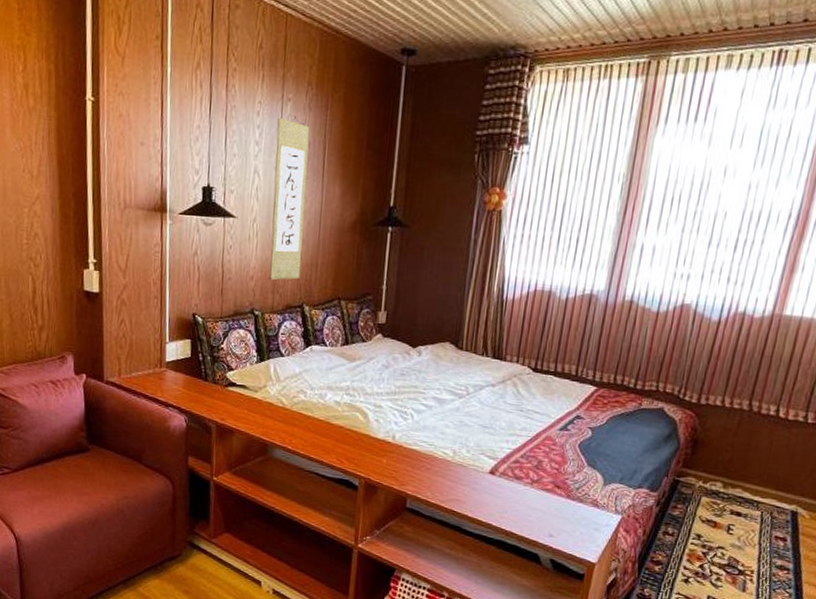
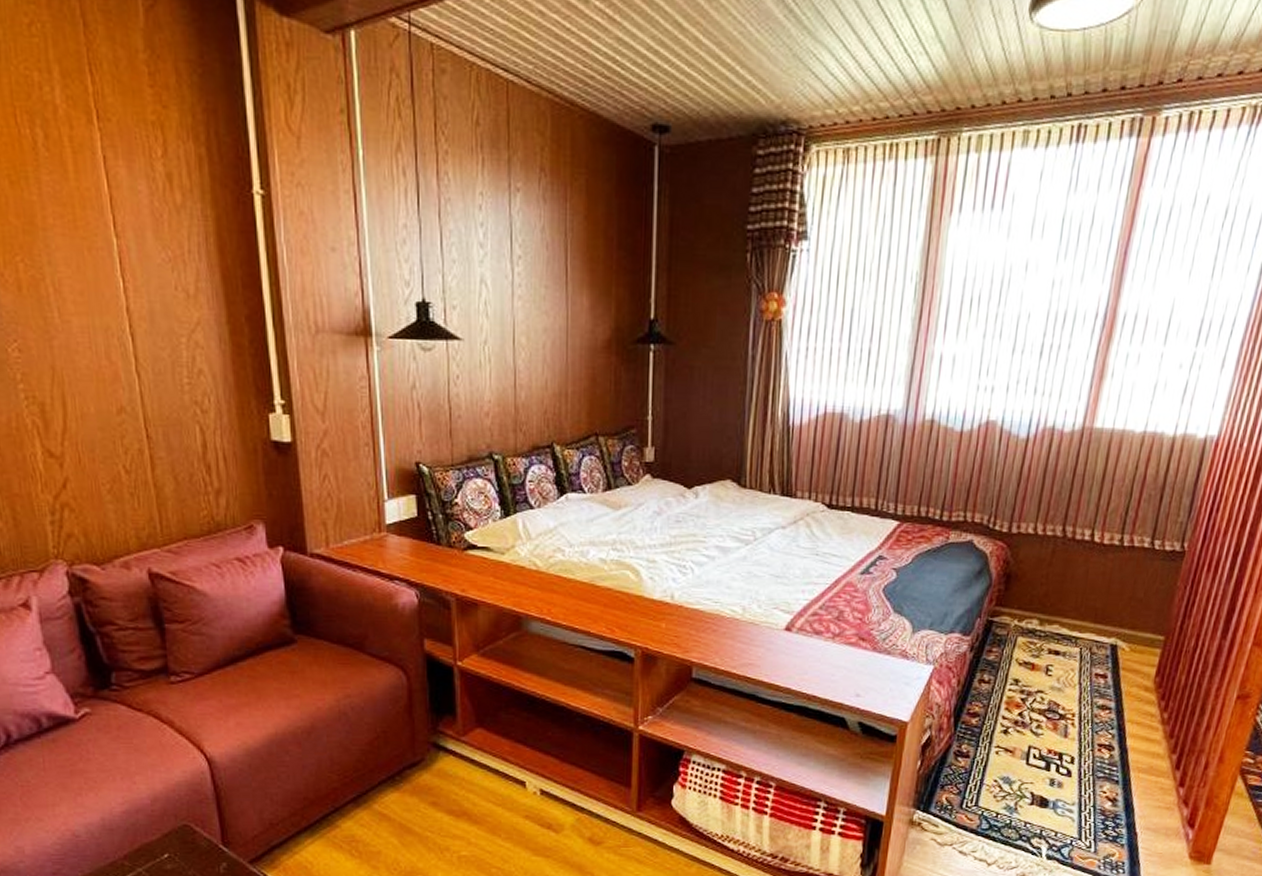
wall scroll: present [268,116,310,281] -> none [505,210,549,416]

